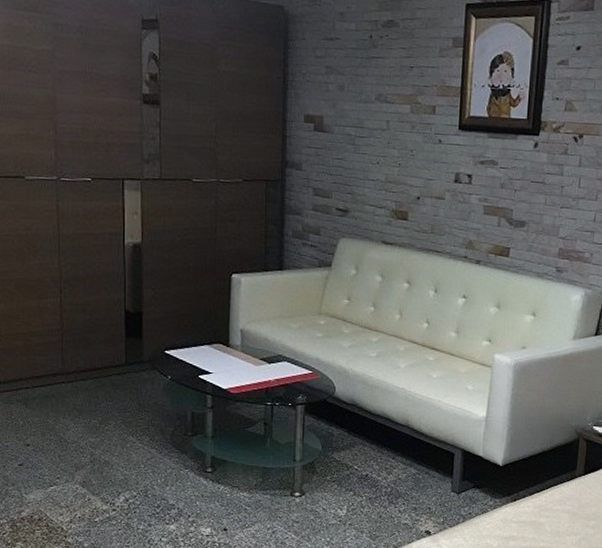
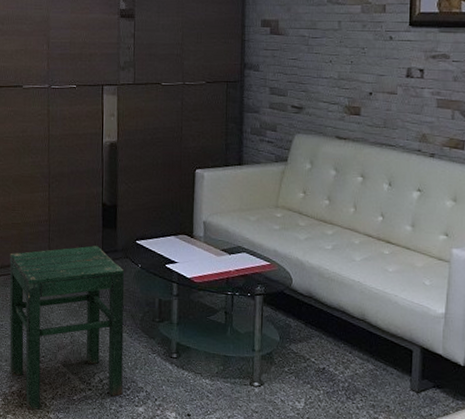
stool: none [14,357,152,537] -> present [9,245,124,411]

